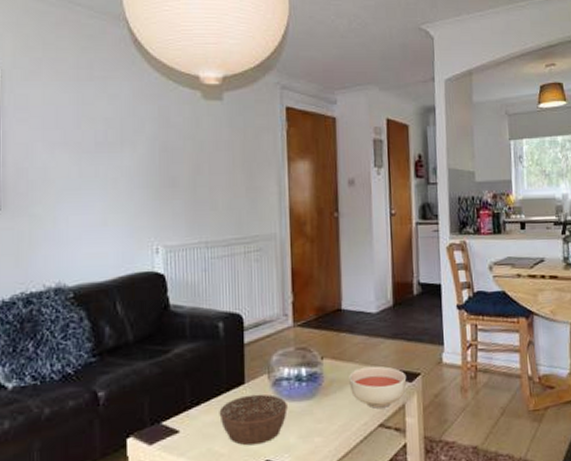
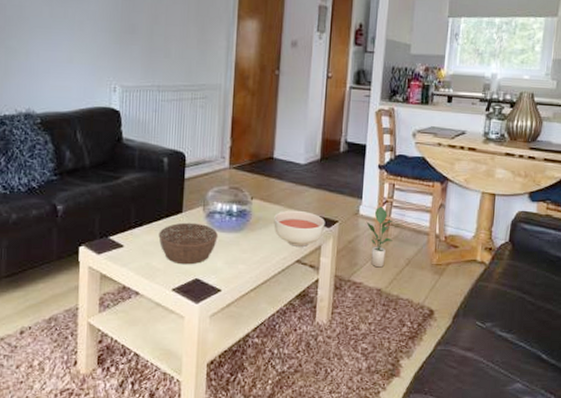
potted plant: none [451,351,483,422] -> present [366,206,394,268]

